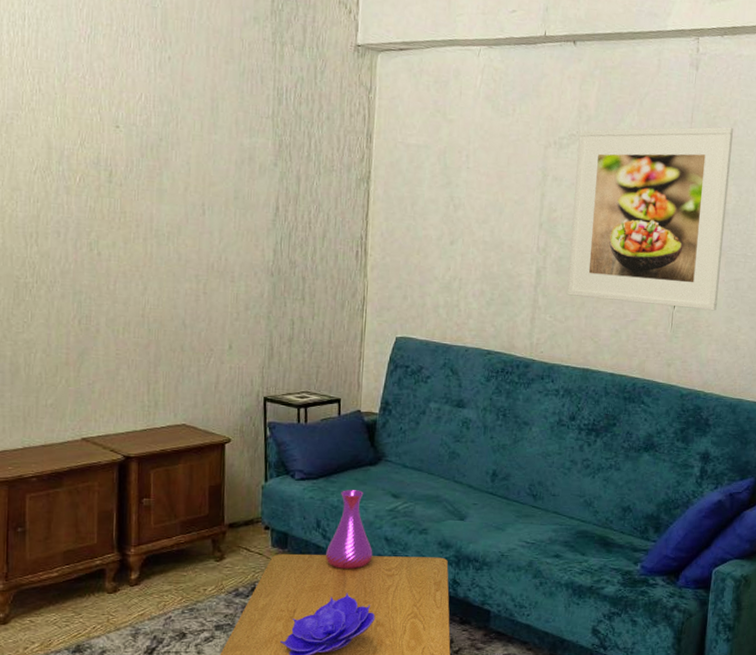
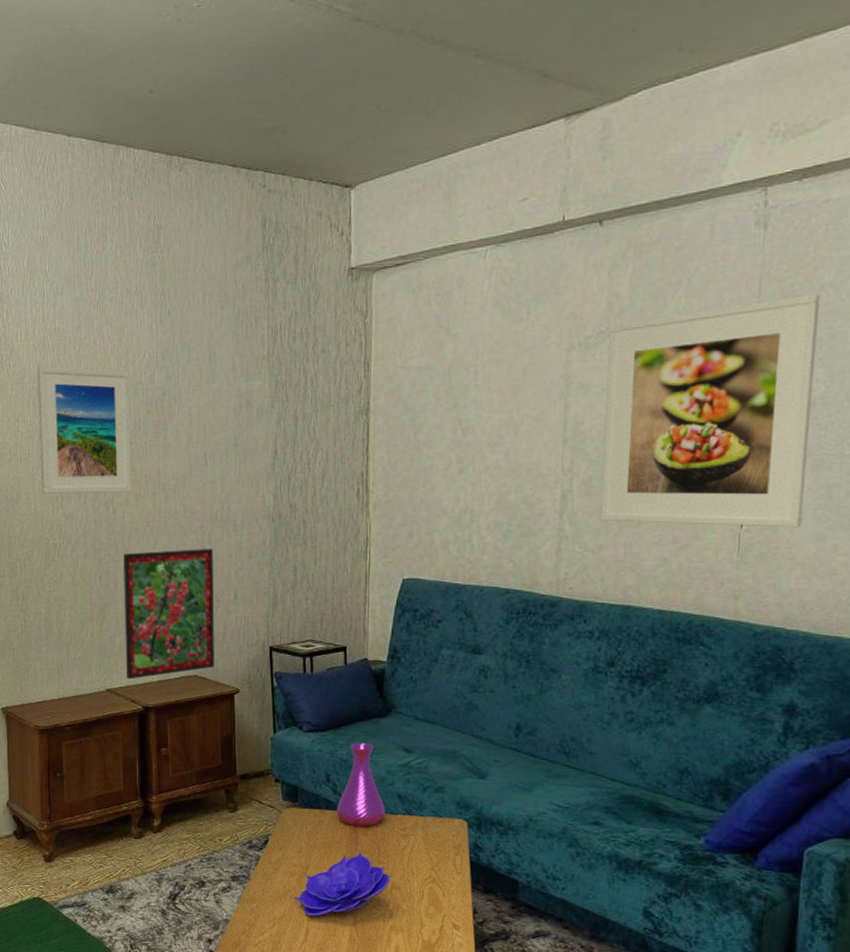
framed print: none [12,92,123,235] -> present [37,365,132,494]
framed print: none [105,297,209,428] -> present [123,548,215,680]

